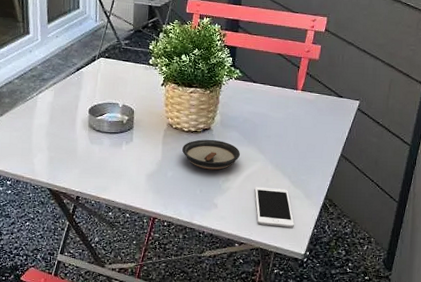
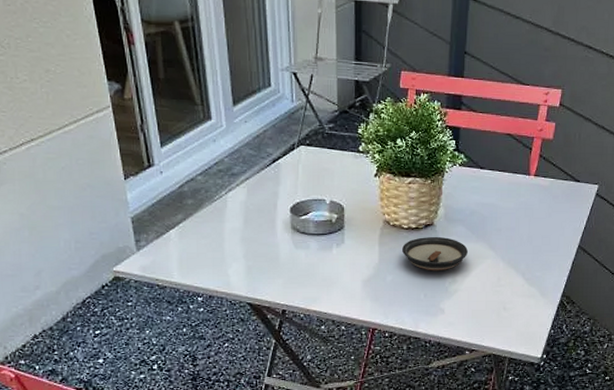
cell phone: present [254,186,294,228] -> none [485,287,530,330]

